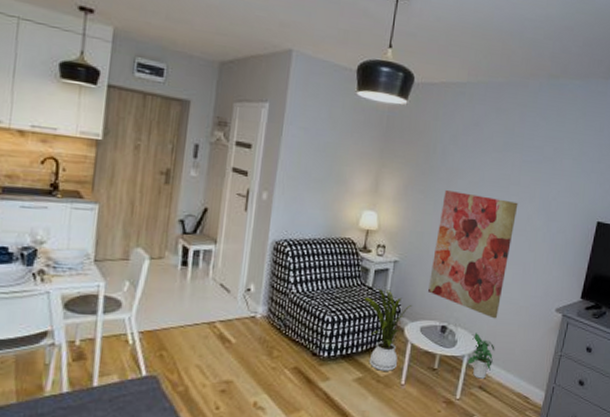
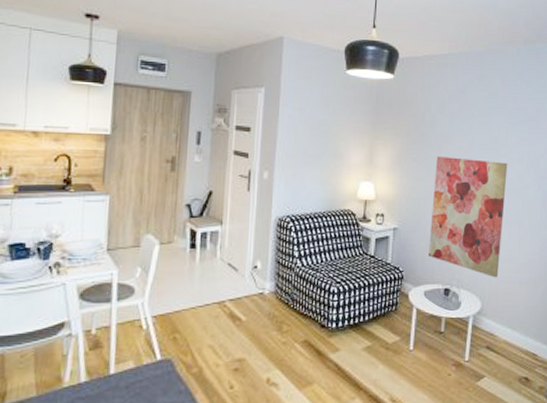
house plant: present [363,289,412,371] -> none [366,257,414,338]
potted plant: present [467,333,495,379] -> none [473,293,499,339]

